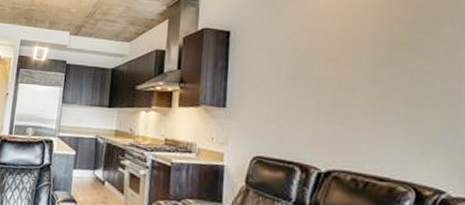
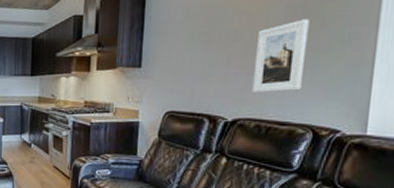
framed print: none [345,71,399,145] -> present [252,19,310,93]

